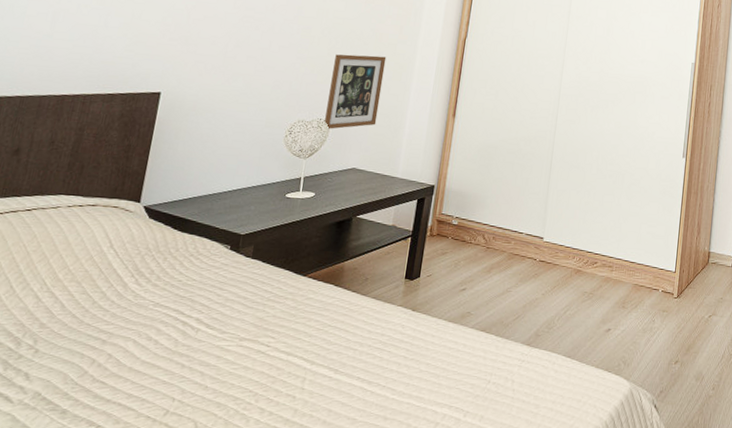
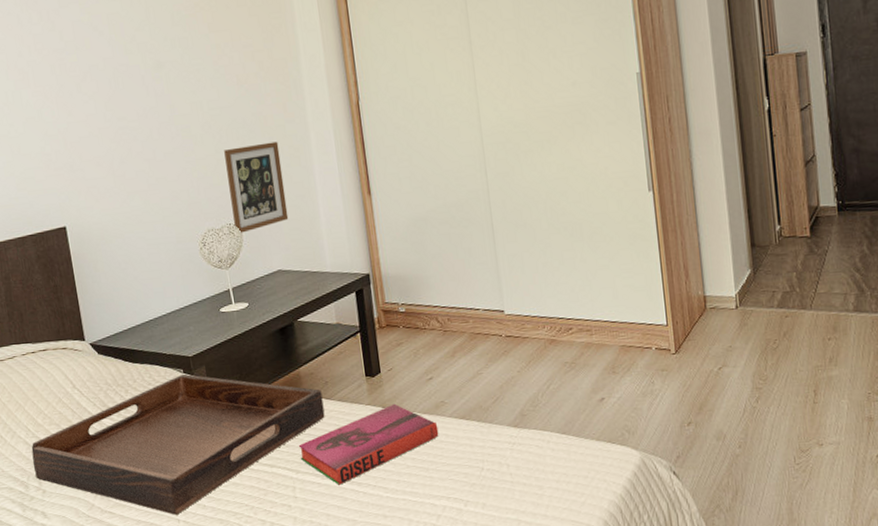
serving tray: none [33,250,360,393] -> present [31,374,325,515]
hardback book: none [319,308,459,381] -> present [298,403,439,485]

